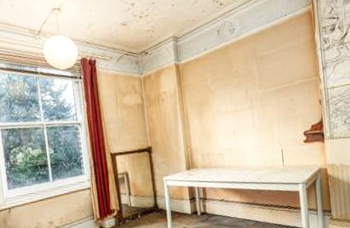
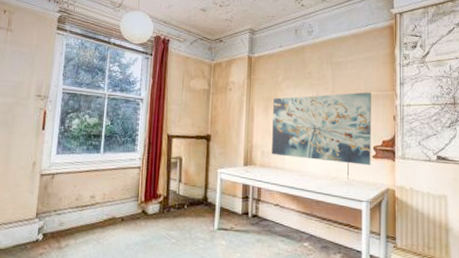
wall art: none [205,81,303,156] -> present [272,92,371,165]

